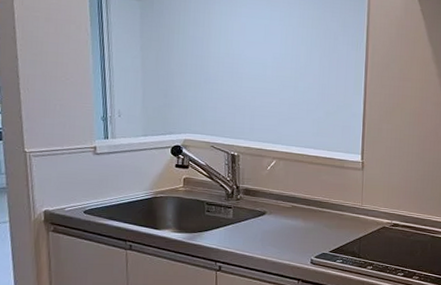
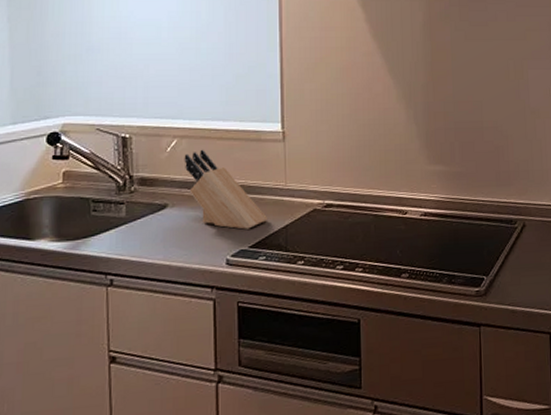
knife block: none [280,170,346,238] -> present [184,149,268,230]

